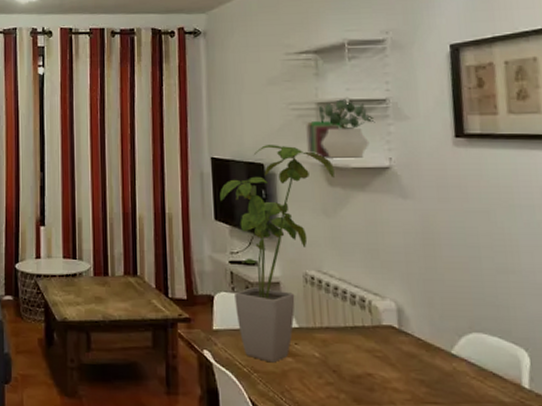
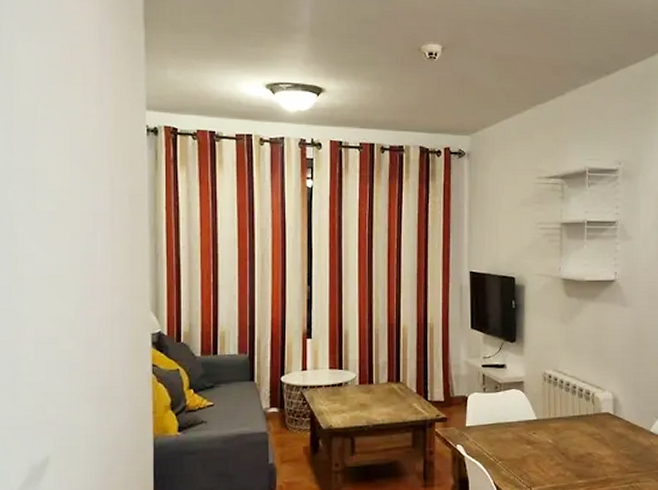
house plant: present [220,145,335,363] -> none [476,260,572,451]
books: present [305,121,341,158] -> none [550,240,579,272]
potted plant: present [318,100,374,158] -> none [562,222,605,272]

